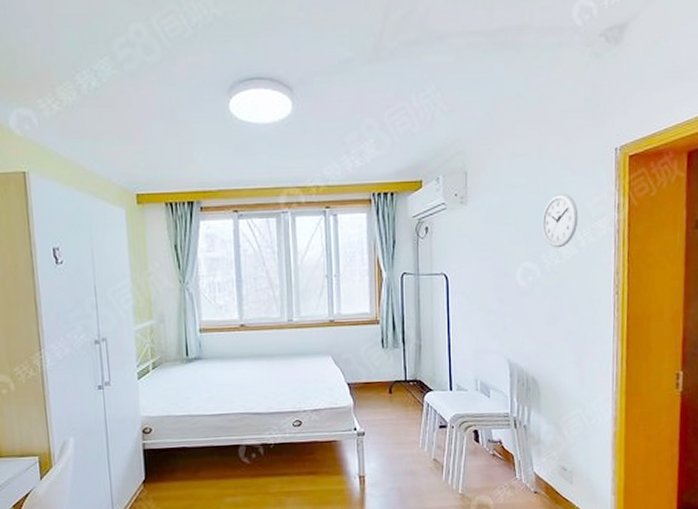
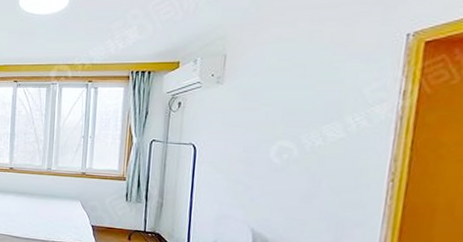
wall clock: present [542,193,579,248] -> none [305,77,351,130]

